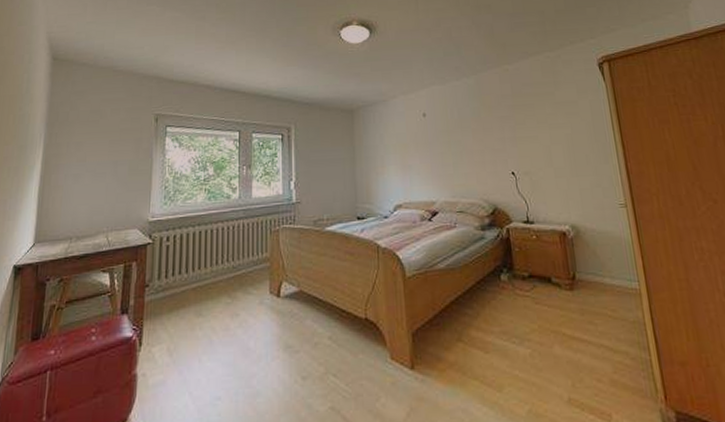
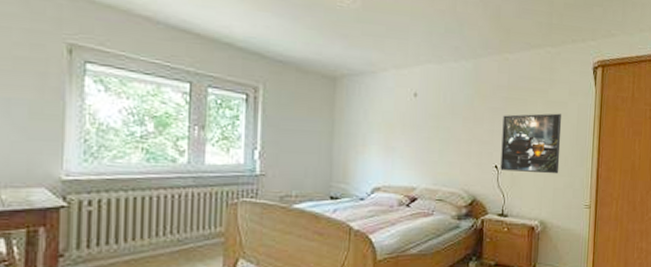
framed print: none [512,113,582,176] -> present [500,113,562,174]

